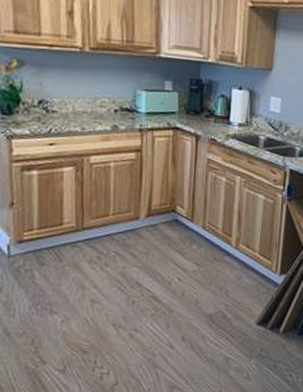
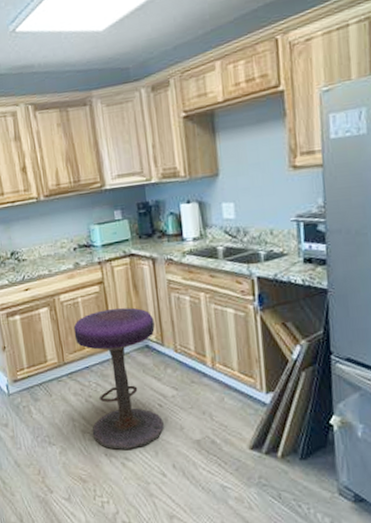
stool: none [99,178,187,321] -> present [73,307,164,450]

